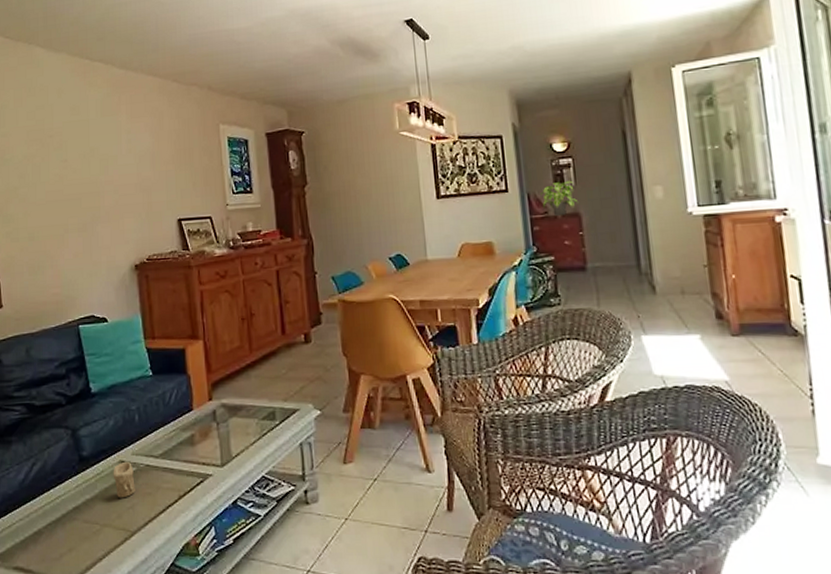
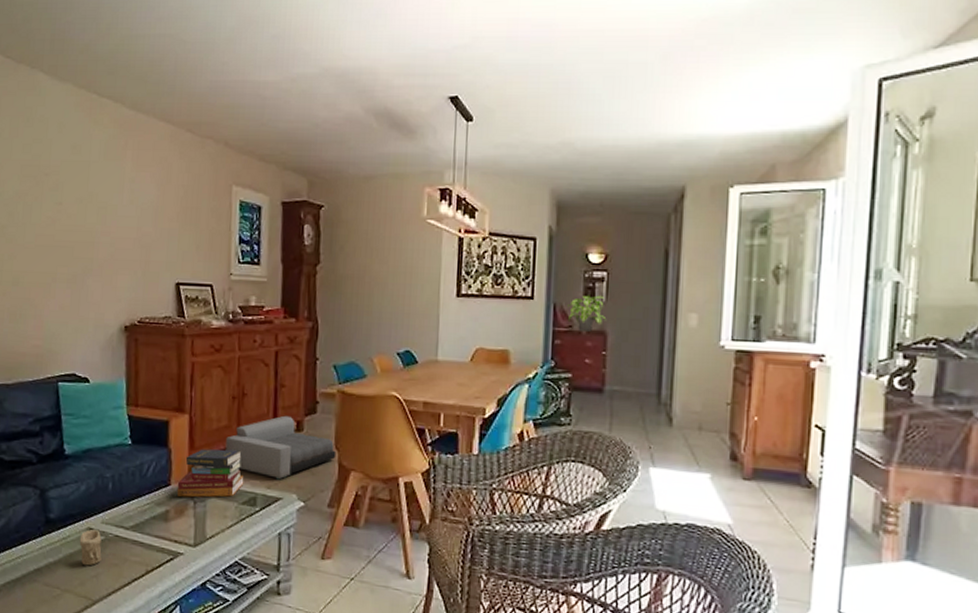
books: none [199,368,262,420] -> present [177,448,244,498]
dog bed: none [240,329,345,392] -> present [225,415,336,480]

